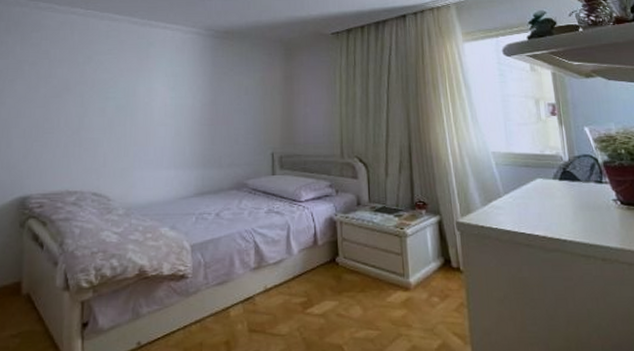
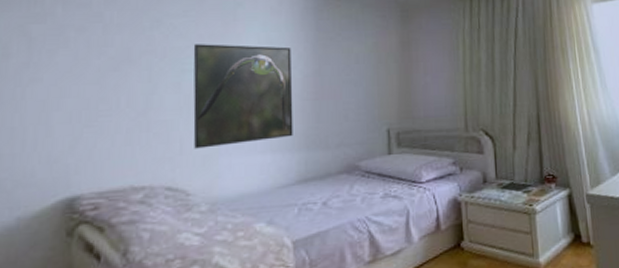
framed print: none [114,76,193,163] -> present [193,44,293,149]

